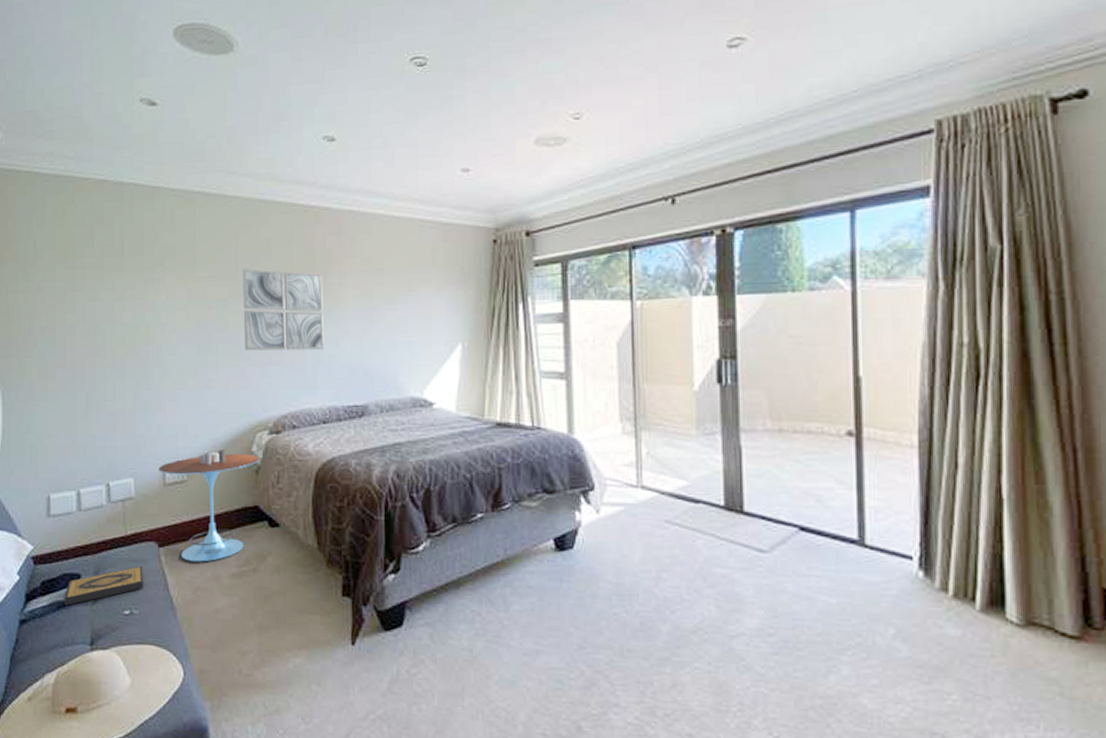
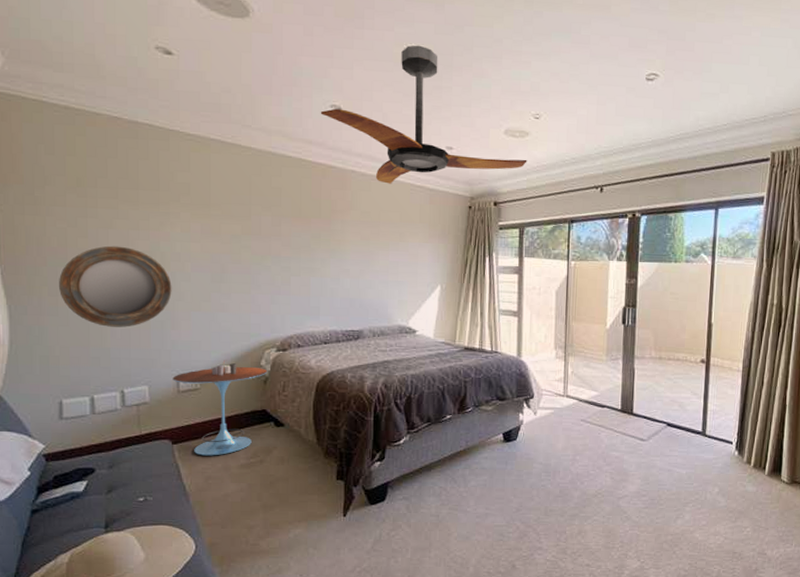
home mirror: none [48,320,157,411] -> present [59,245,172,327]
hardback book: present [64,566,143,606] -> none [78,461,157,496]
wall art: present [243,268,324,351] -> none [255,211,327,284]
ceiling fan: none [311,51,567,222] -> present [320,45,527,184]

